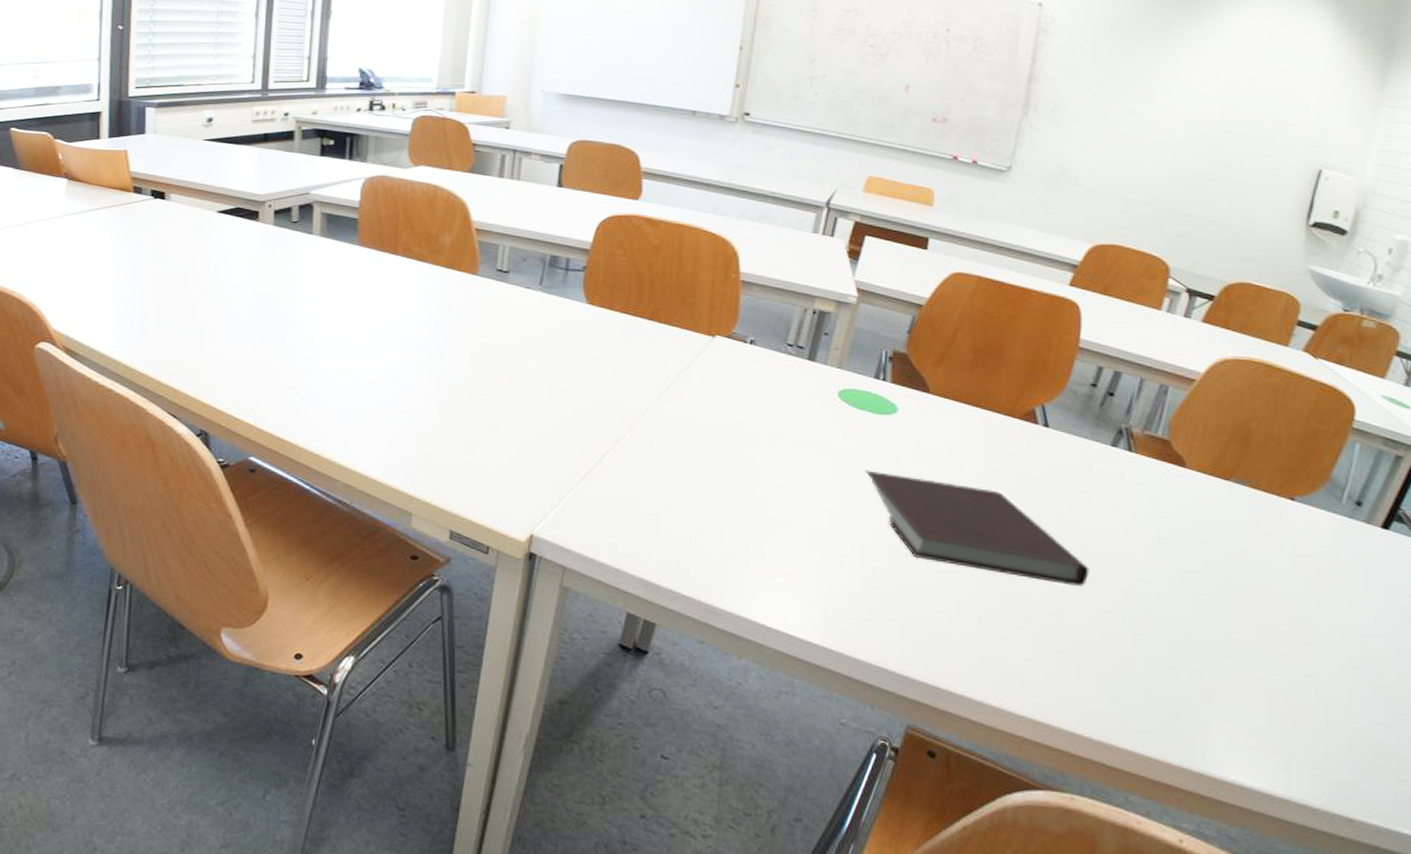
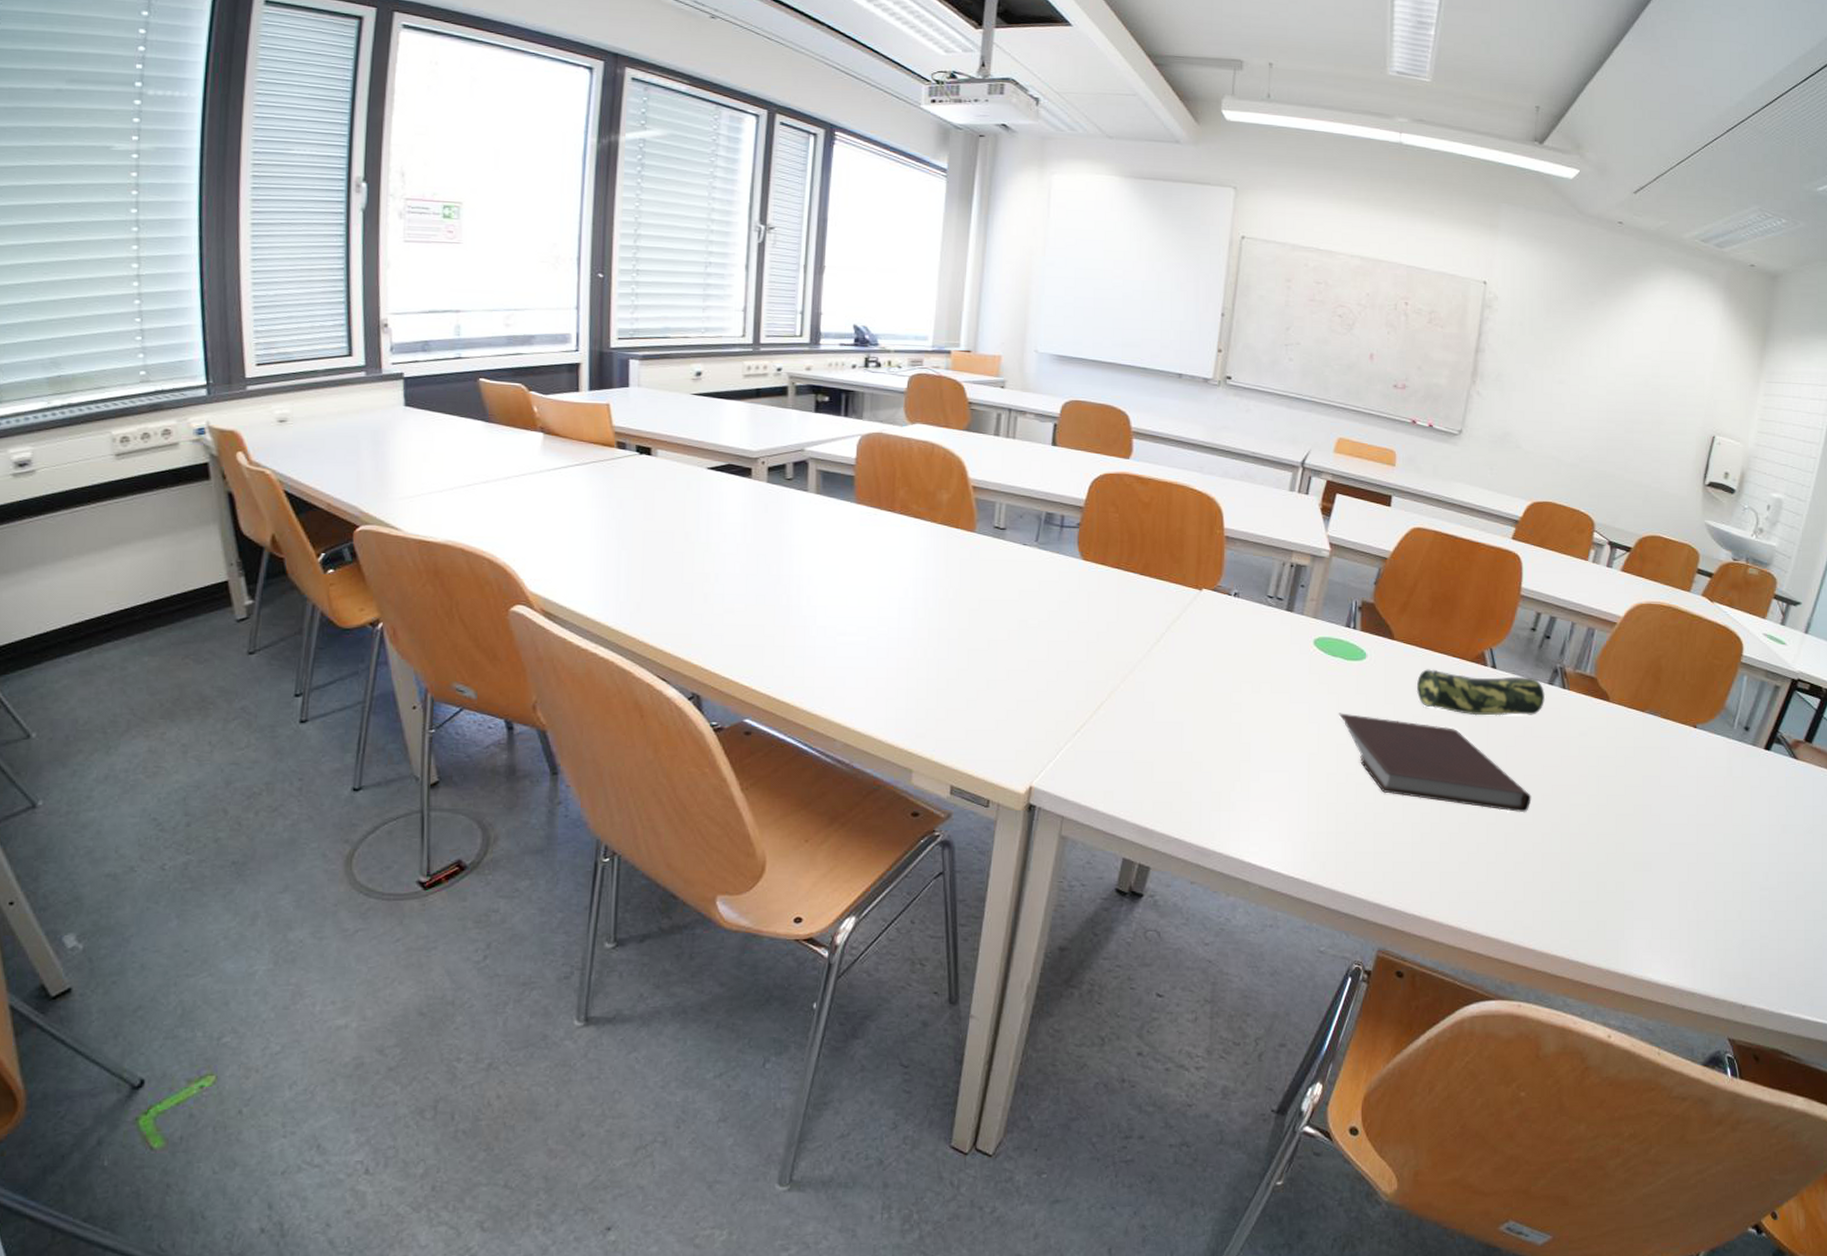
pencil case: none [954,426,1108,480] -> present [1416,669,1546,716]

